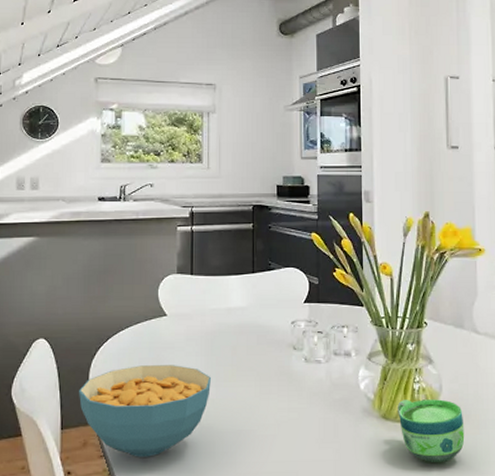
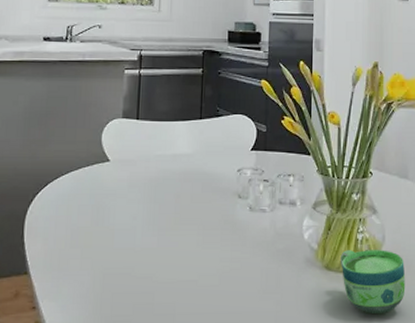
cereal bowl: present [79,365,212,457] -> none [13,212,154,309]

